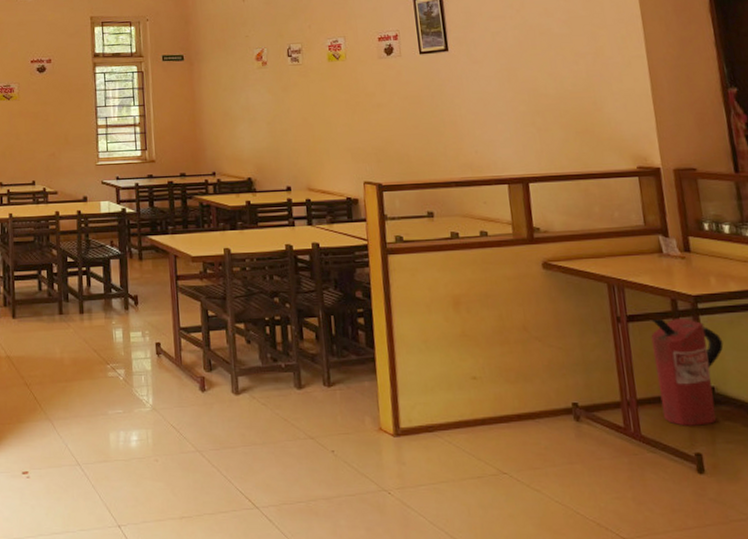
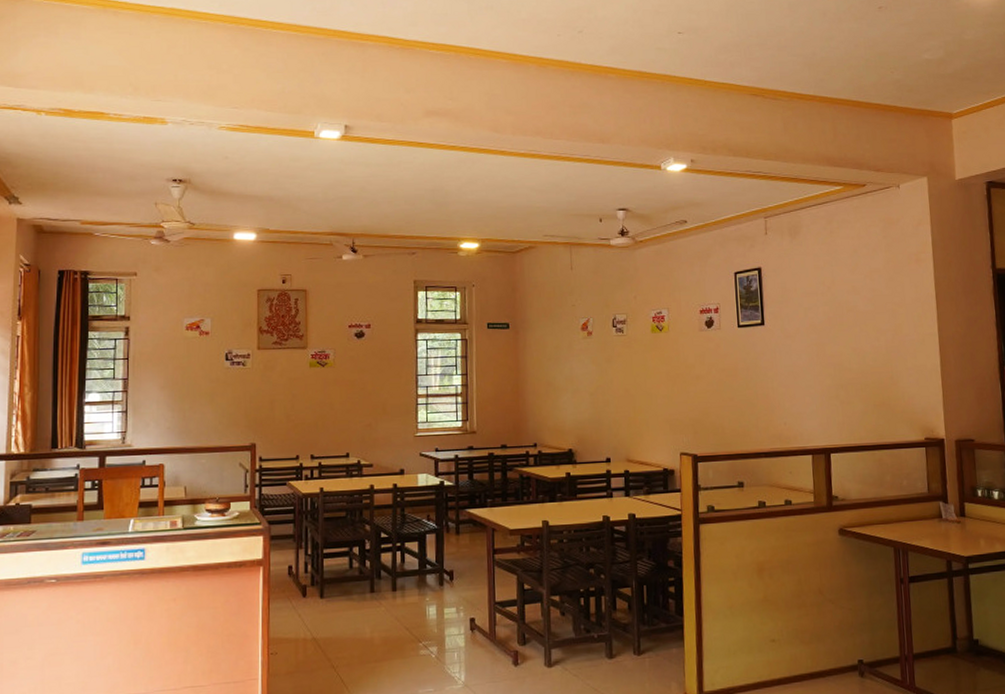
fire extinguisher: present [649,317,724,426] -> none [928,577,988,677]

